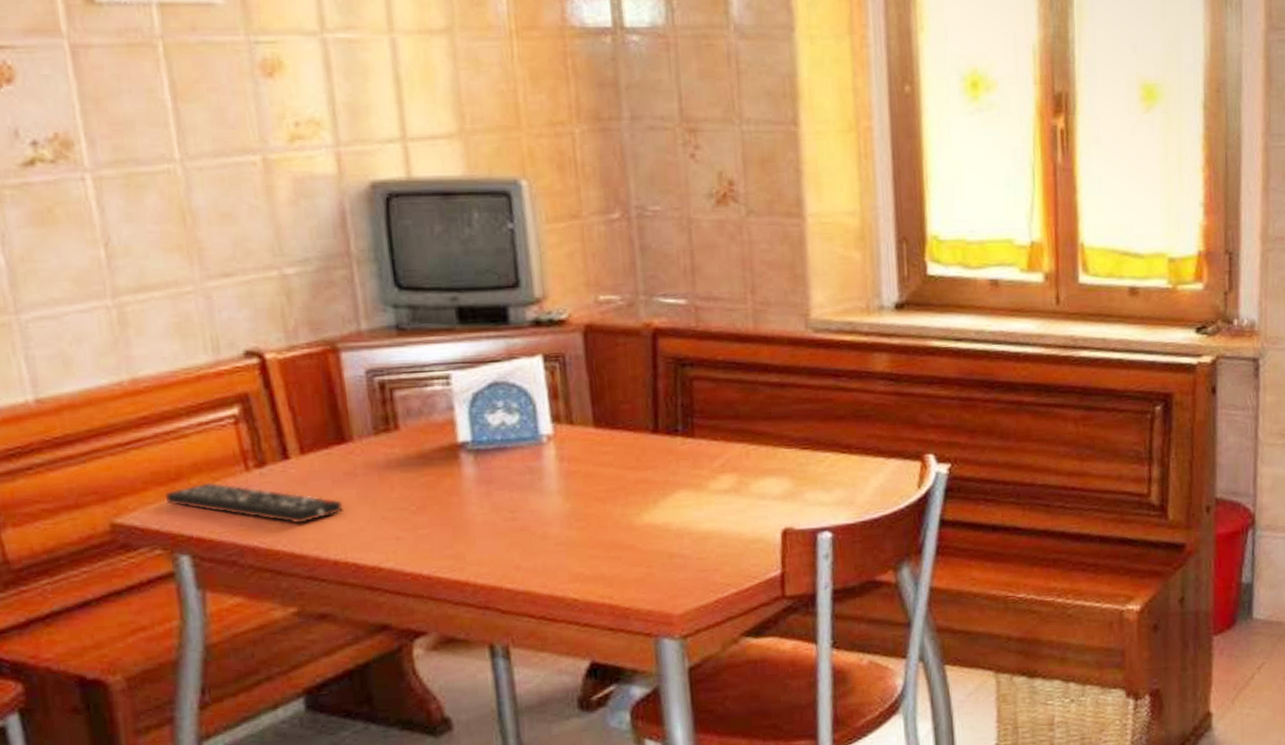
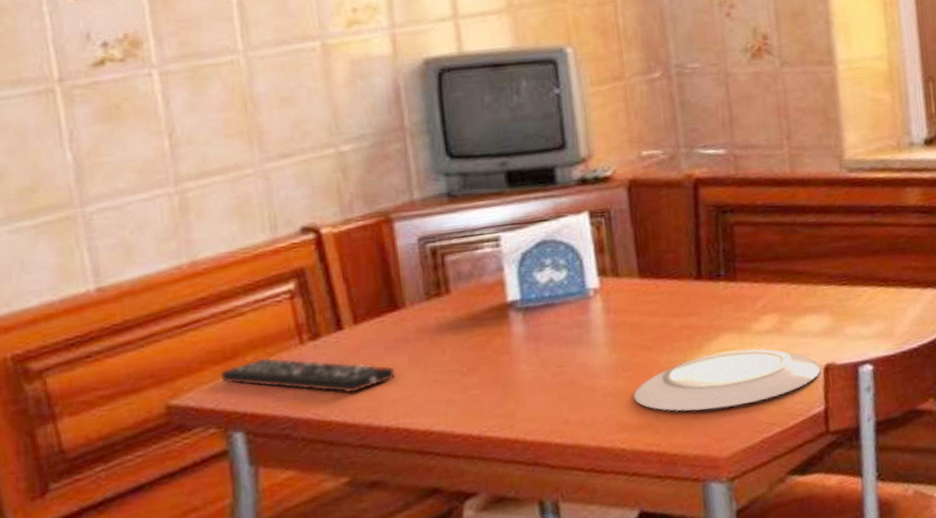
plate: none [586,507,779,566] -> present [633,348,821,412]

